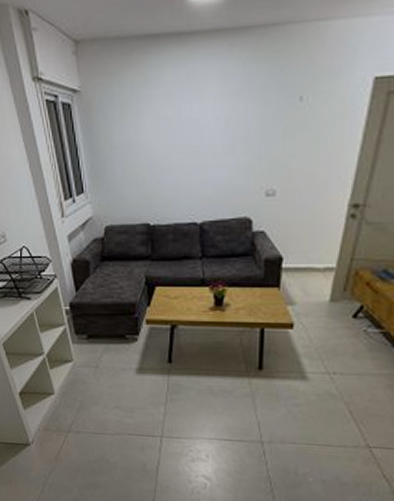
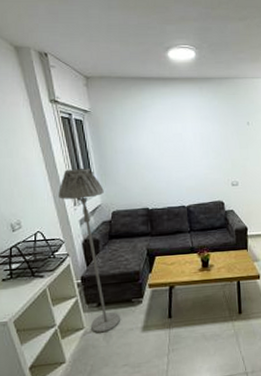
floor lamp: none [44,170,112,369] -> present [58,168,120,333]

